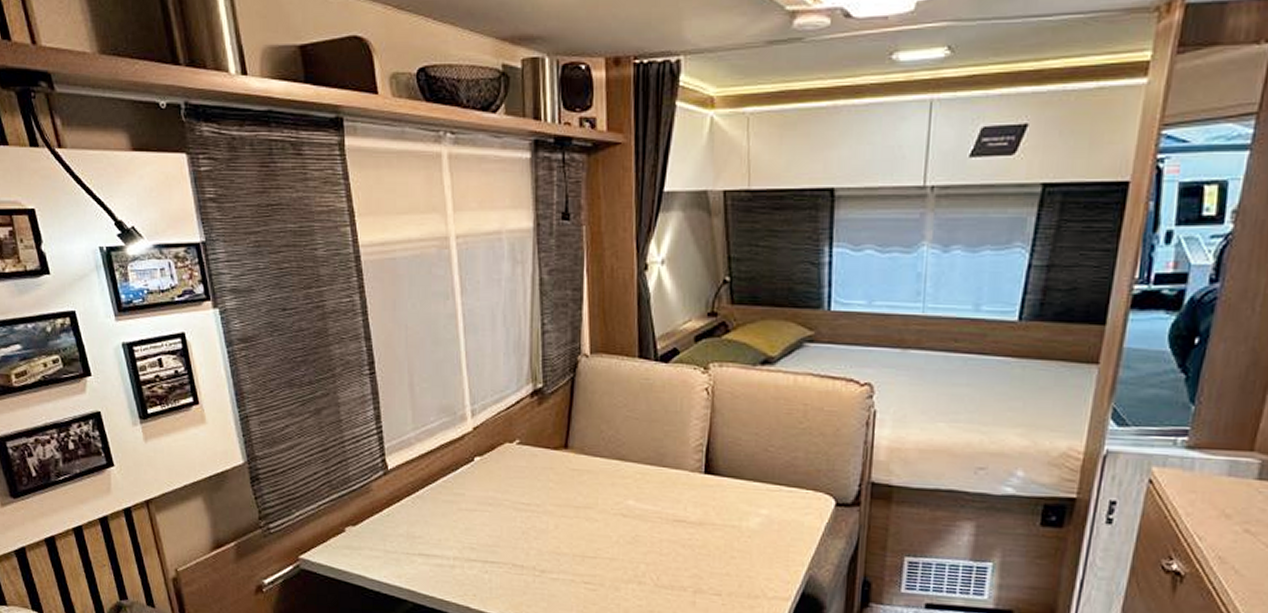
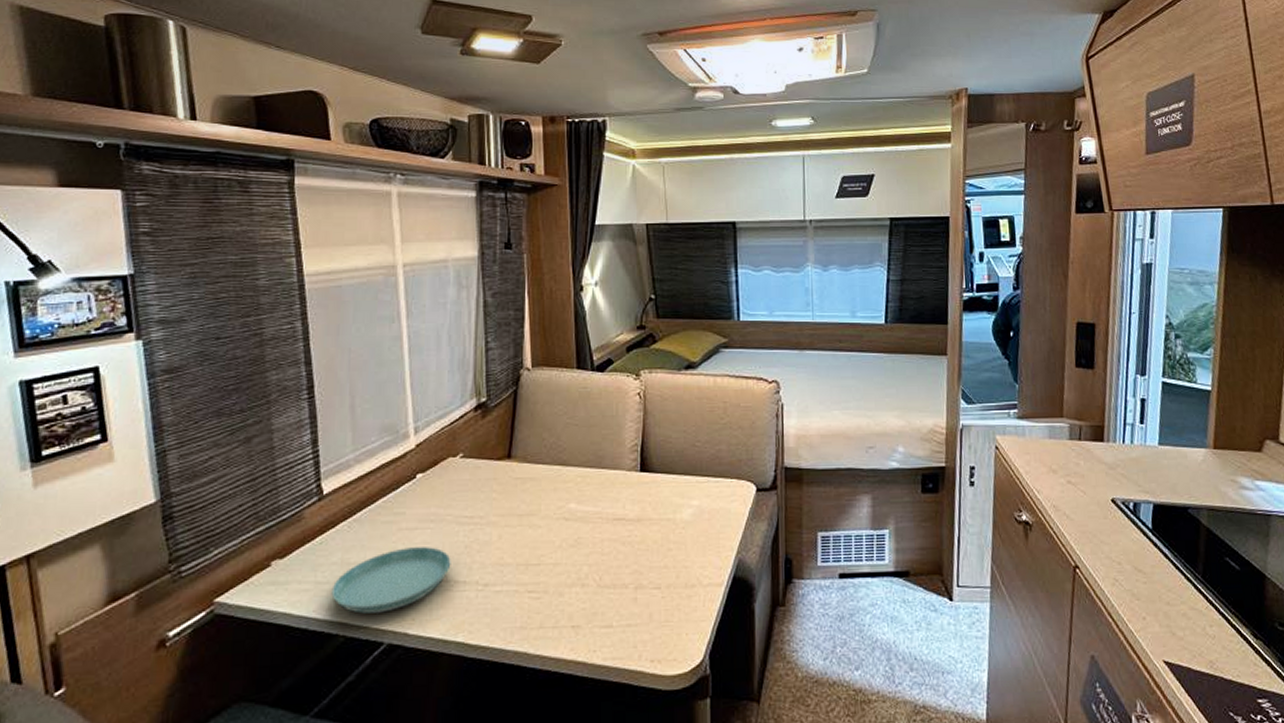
saucer: none [399,527,509,586] -> present [331,547,451,614]

